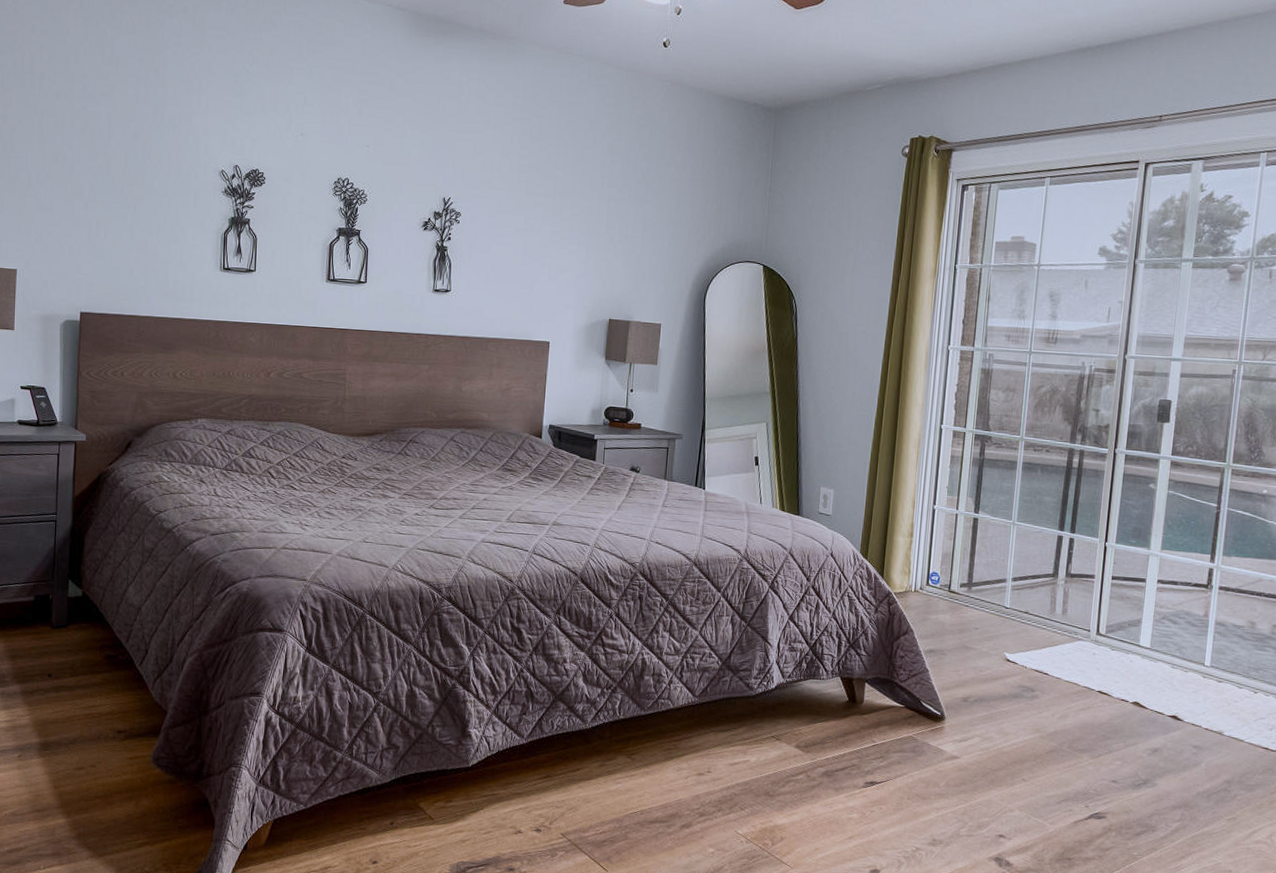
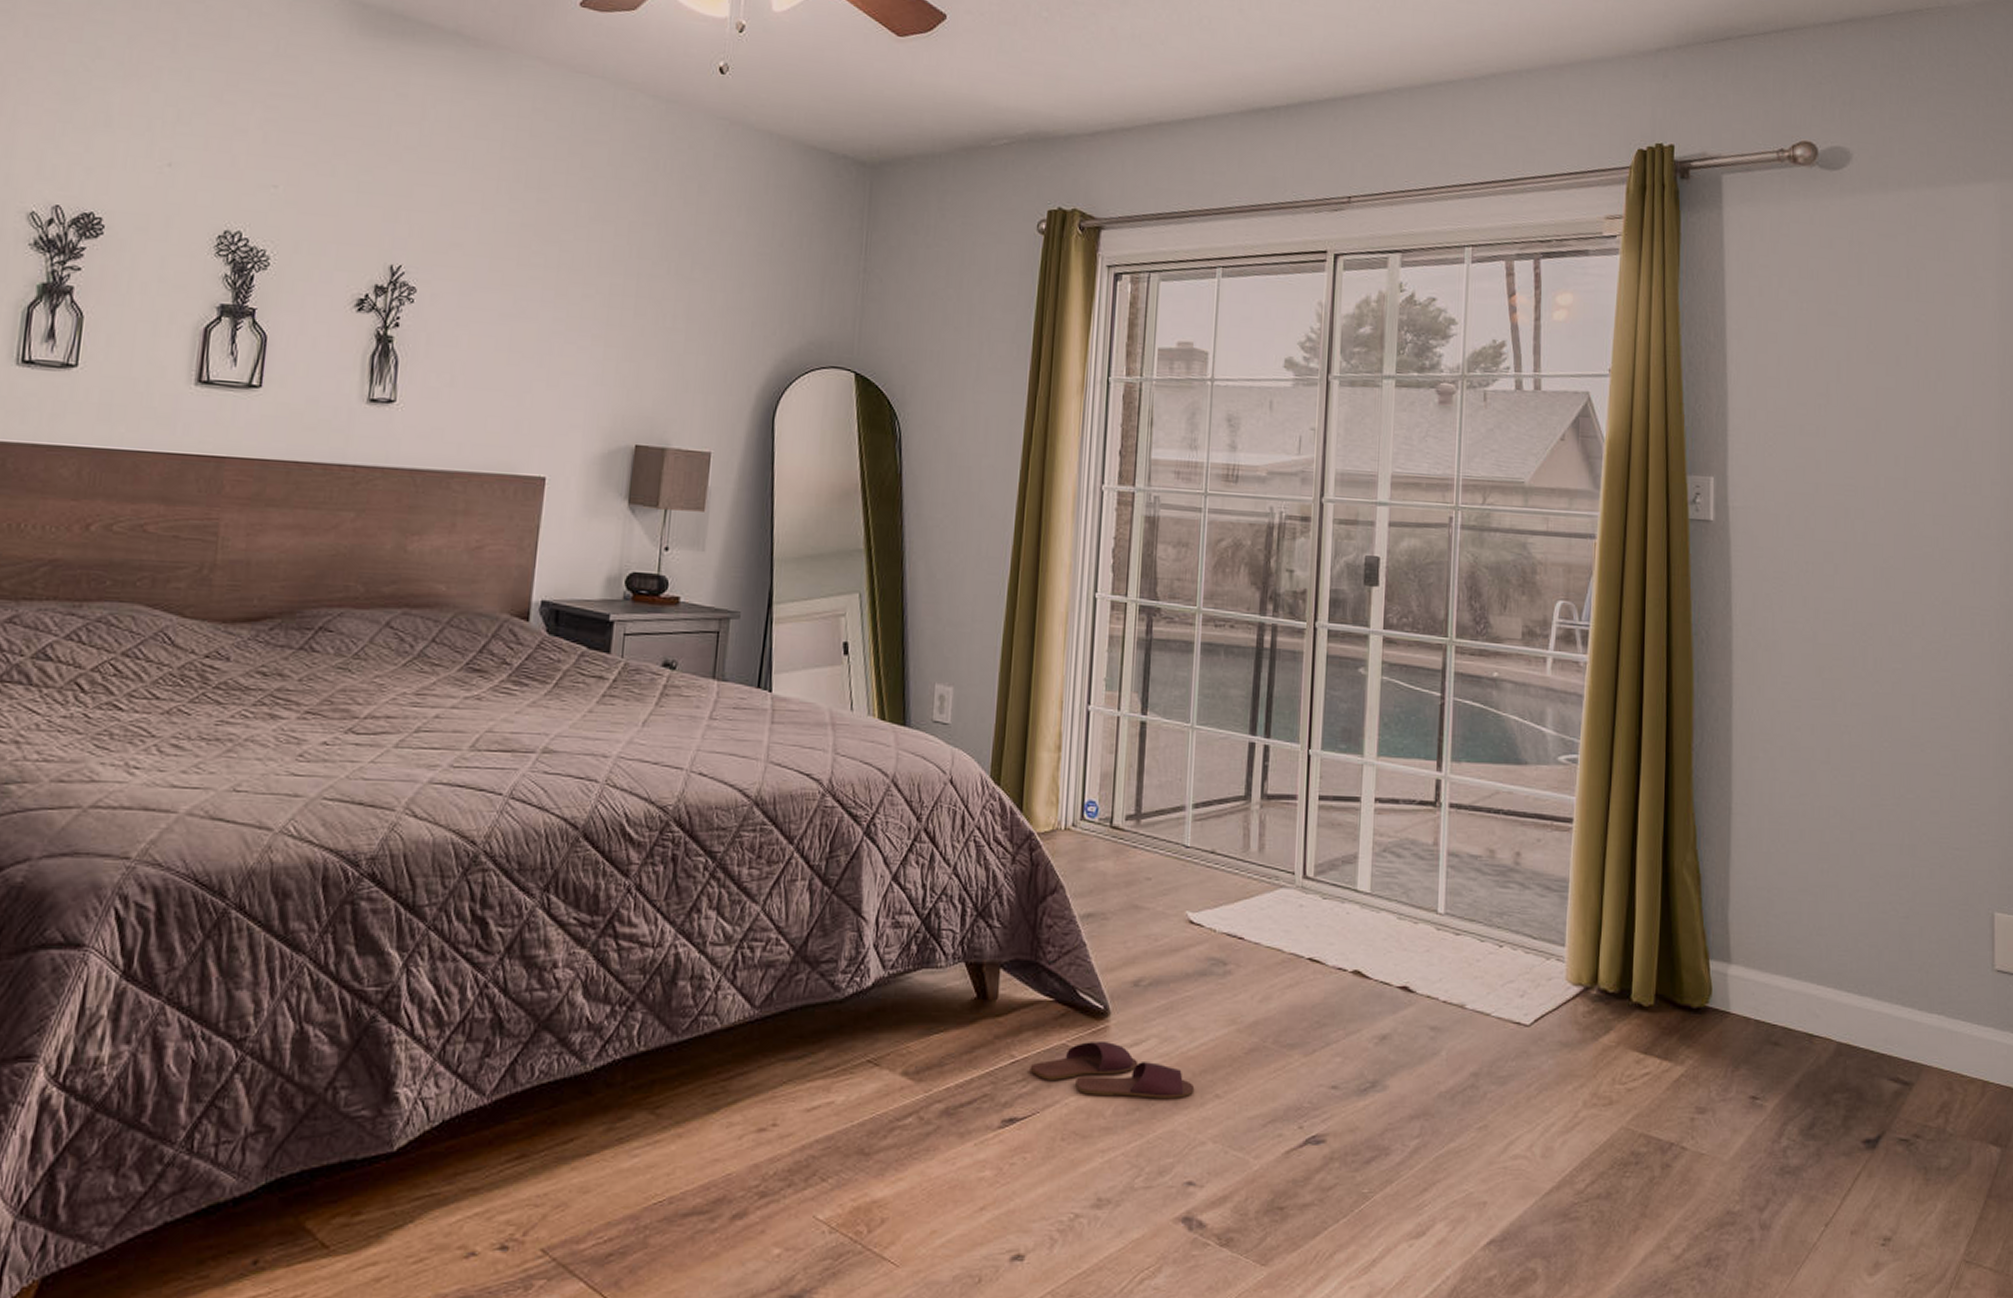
slippers: none [886,736,1007,779] -> present [1030,1040,1195,1098]

